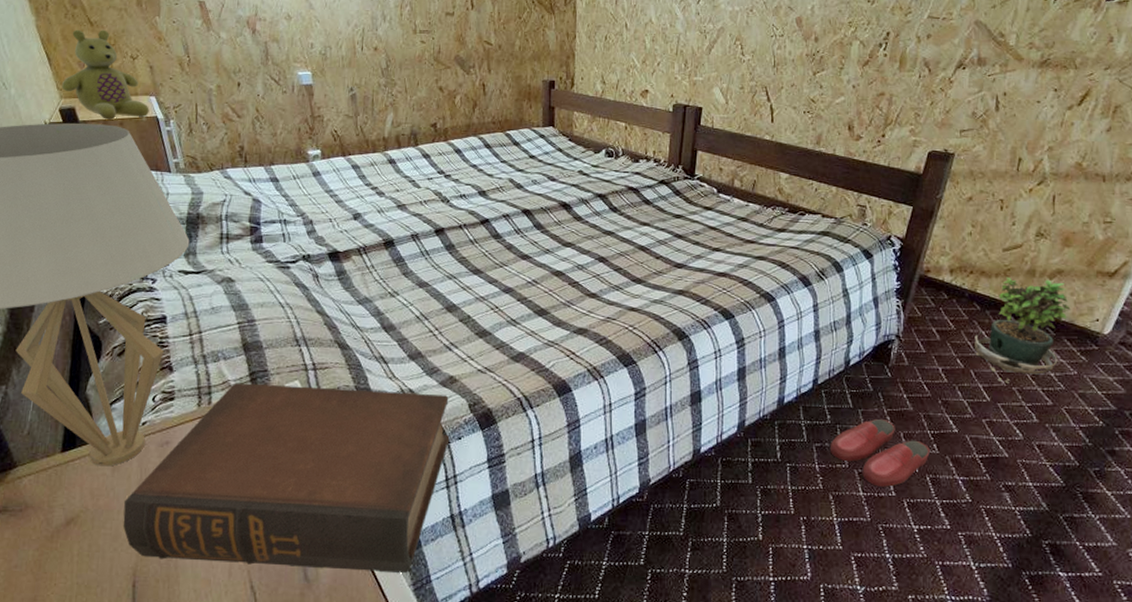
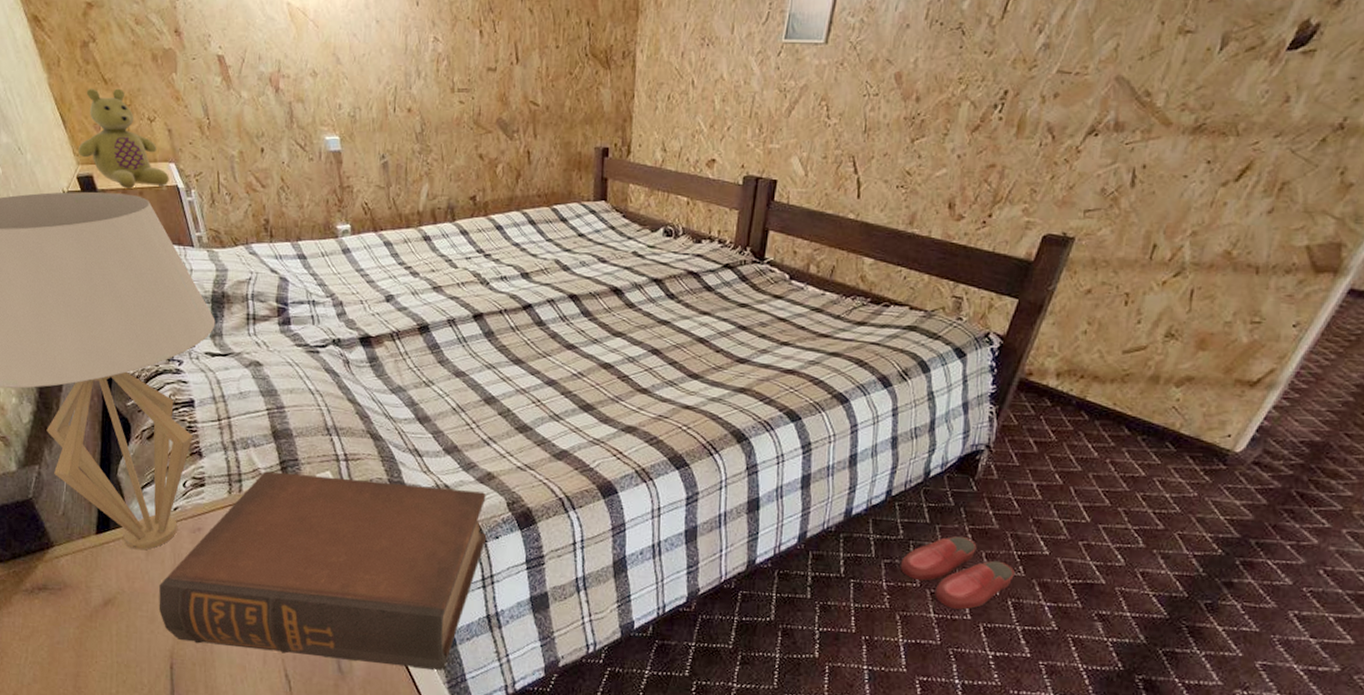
potted plant: present [974,276,1071,383] -> none [1077,383,1198,503]

